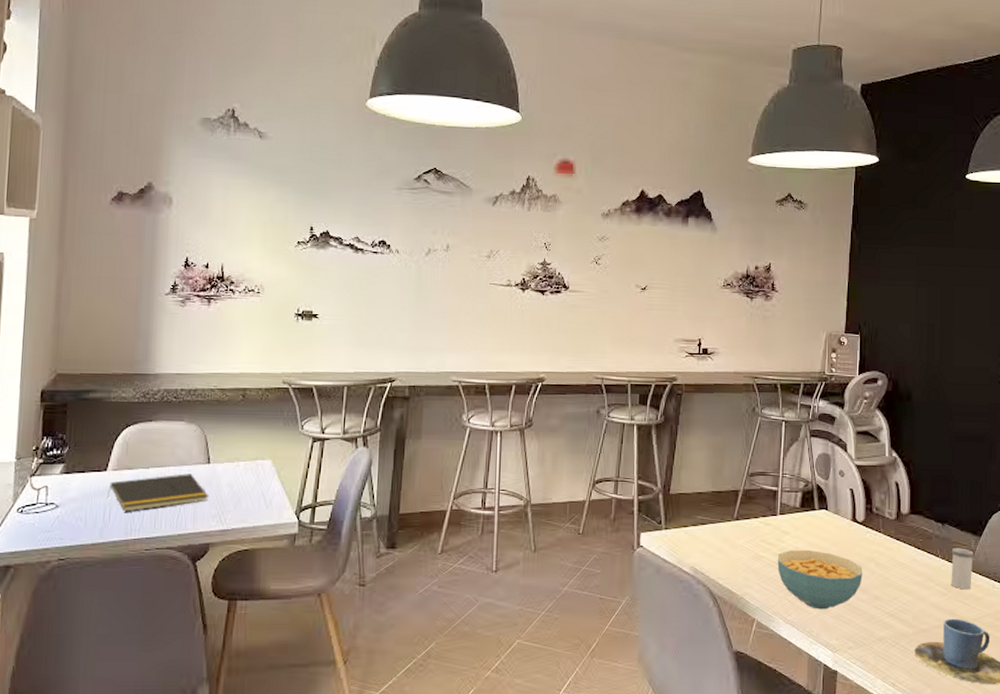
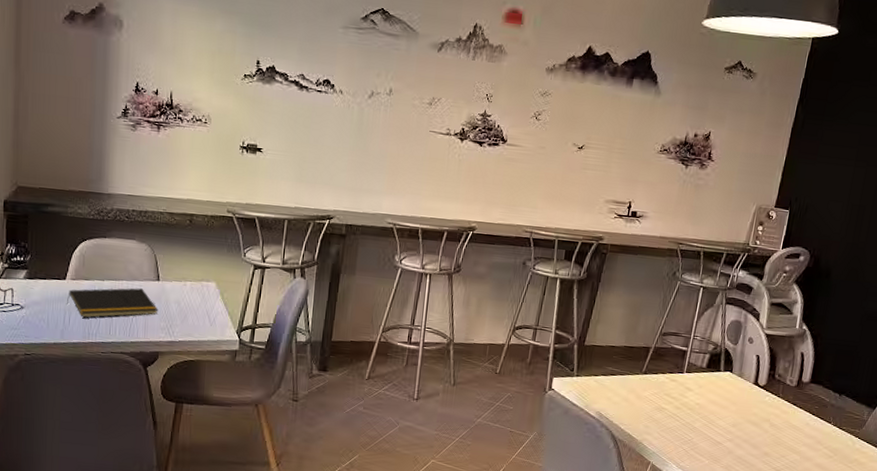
cereal bowl: present [777,550,863,610] -> none [677,405,757,460]
salt shaker: present [951,547,974,590] -> none [838,416,865,455]

